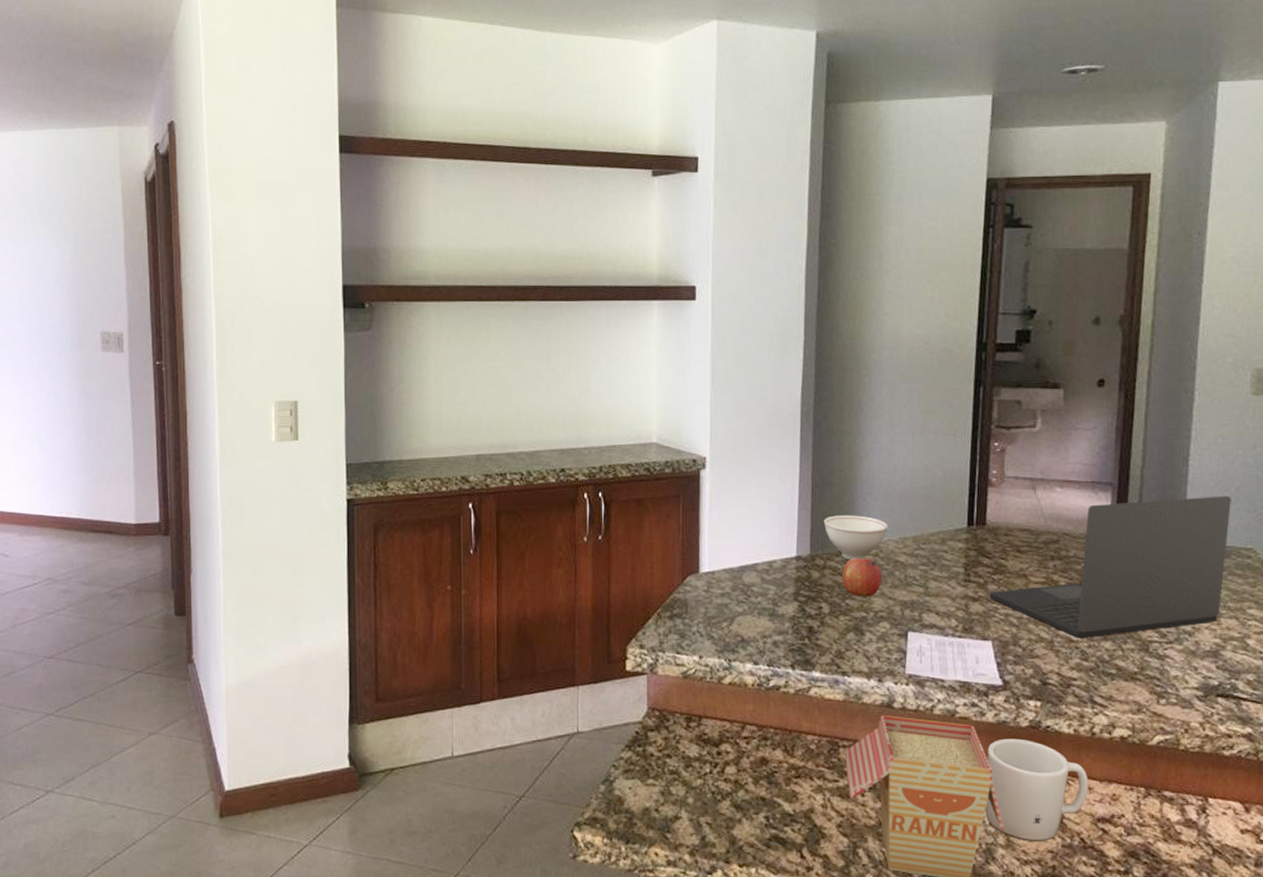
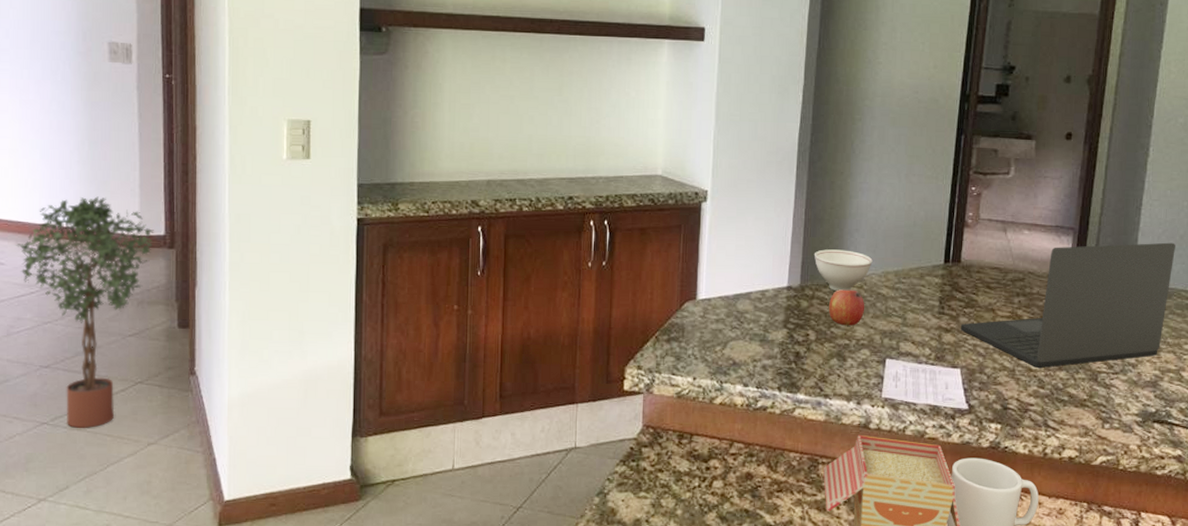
potted tree: none [18,486,149,720] -> present [15,196,154,429]

